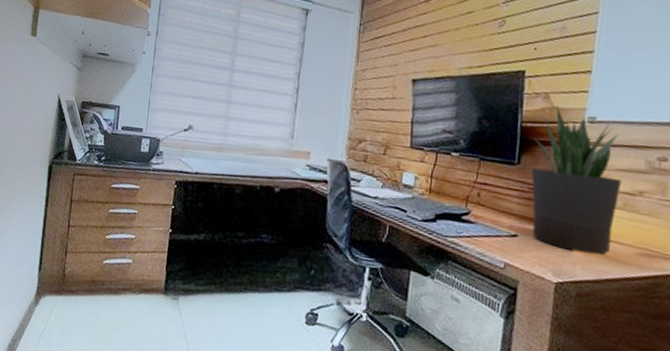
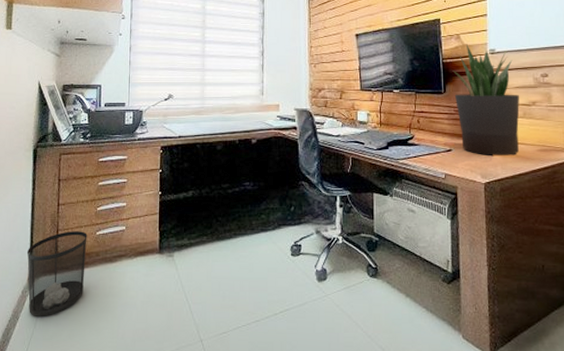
waste bin: none [34,254,94,336] -> present [26,231,87,316]

